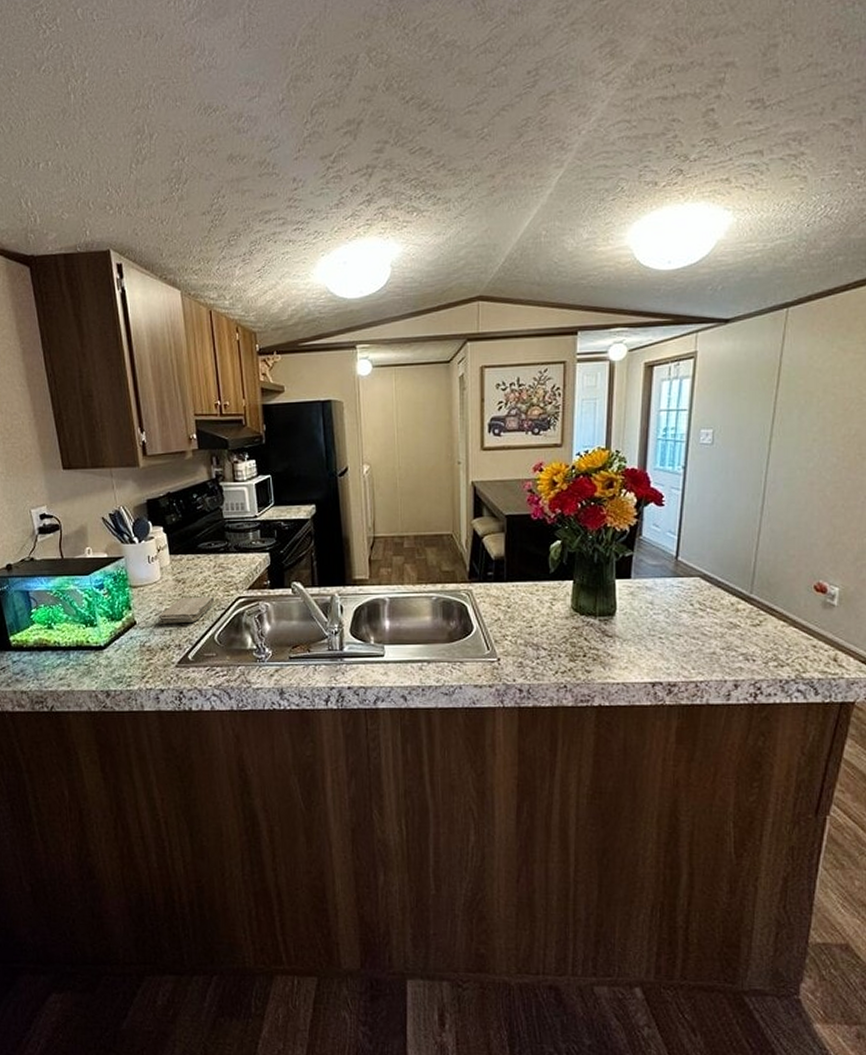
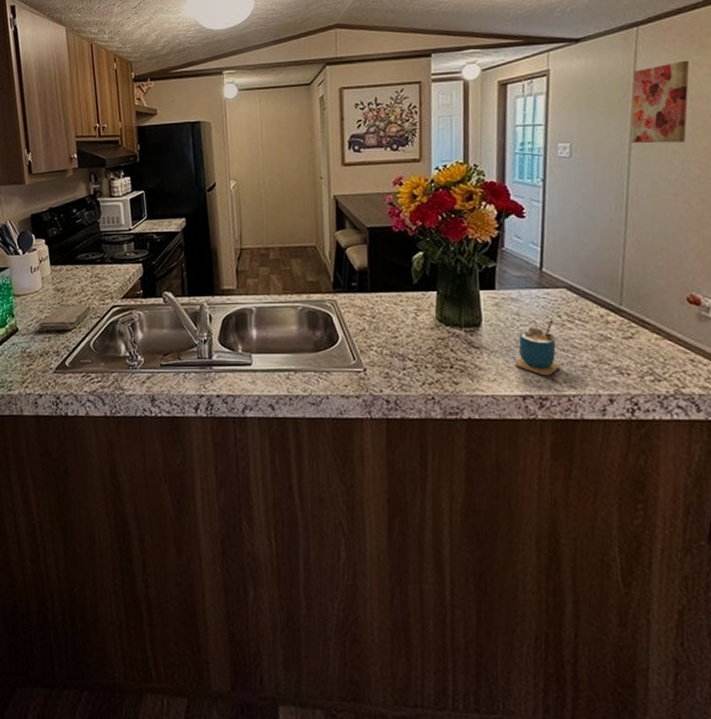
cup: none [646,607,688,663] -> present [514,319,559,376]
wall art: none [772,345,836,431] -> present [630,60,690,144]

